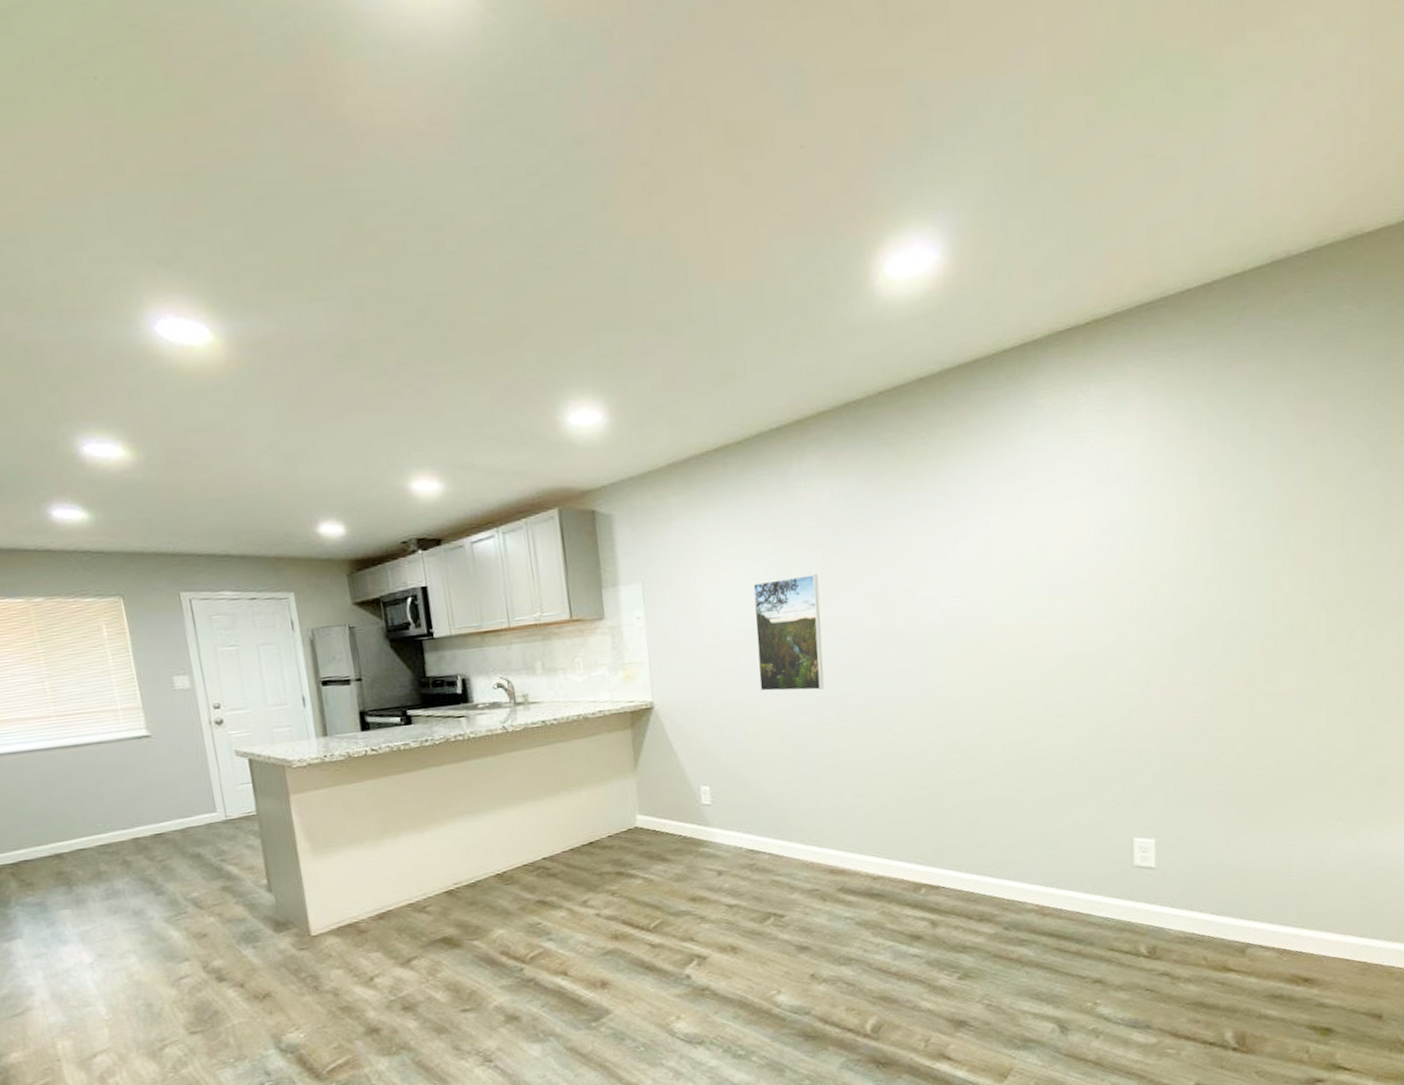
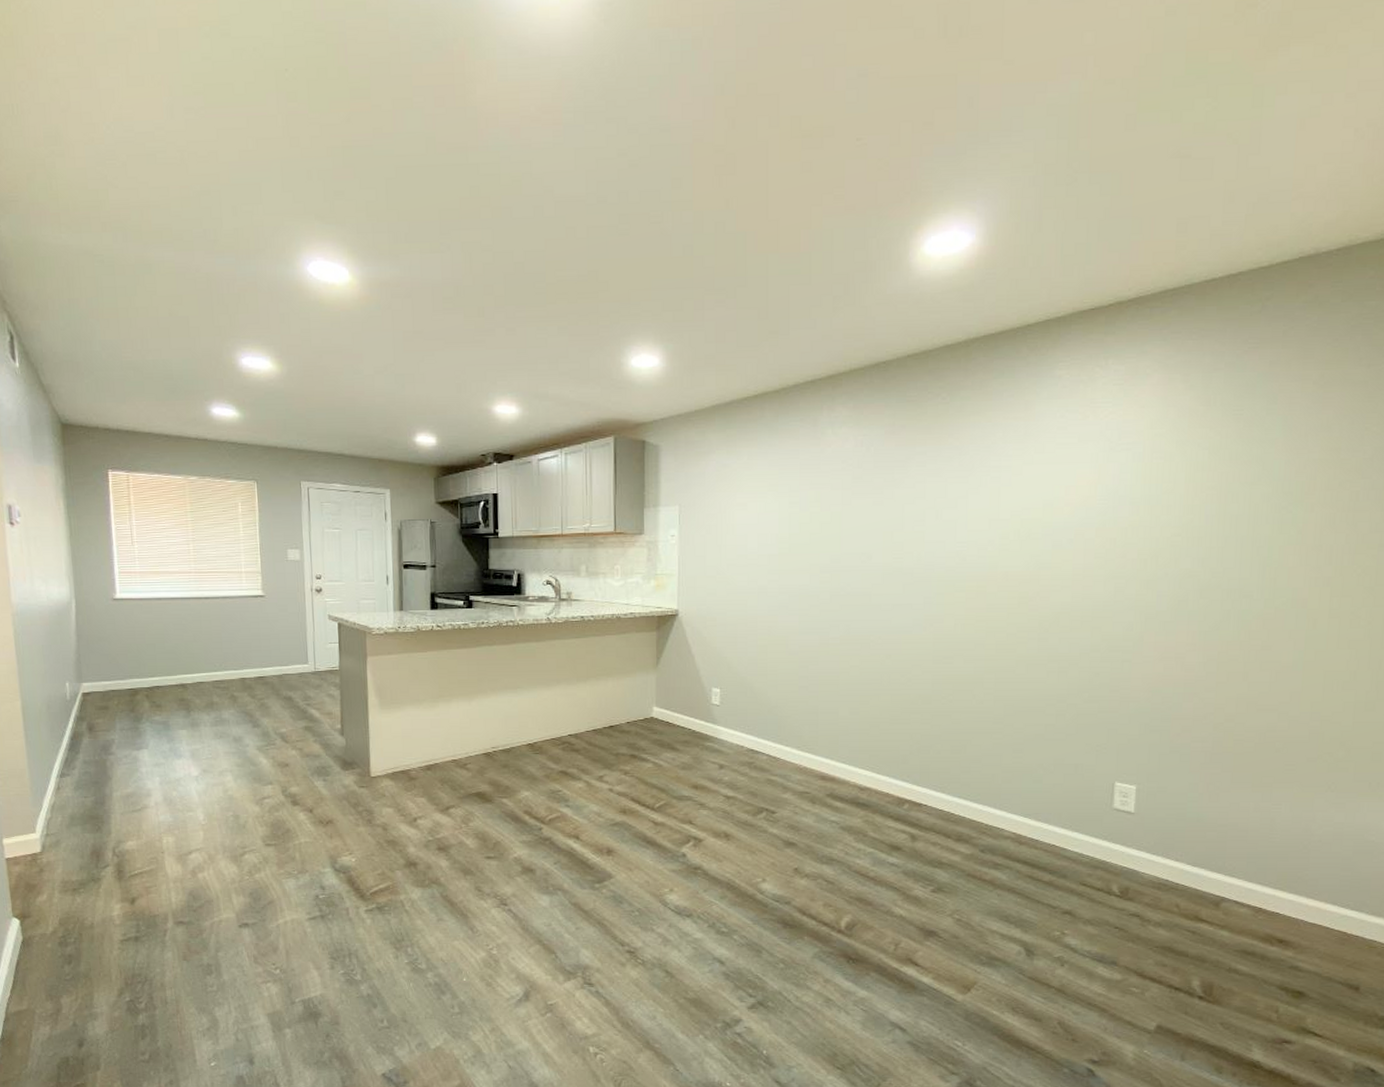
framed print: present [753,574,824,692] -> none [774,511,836,614]

